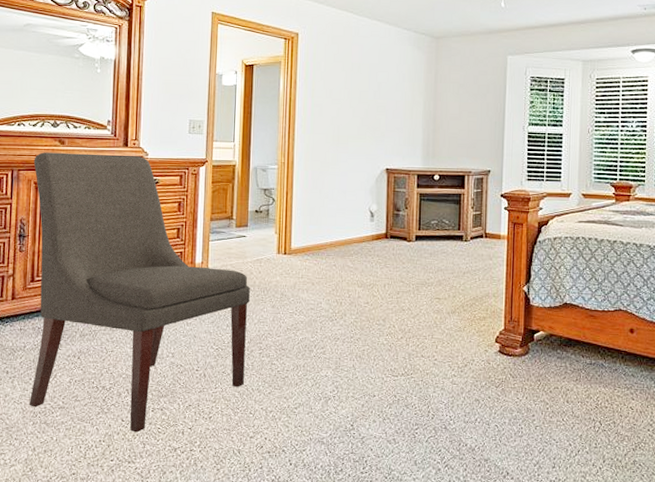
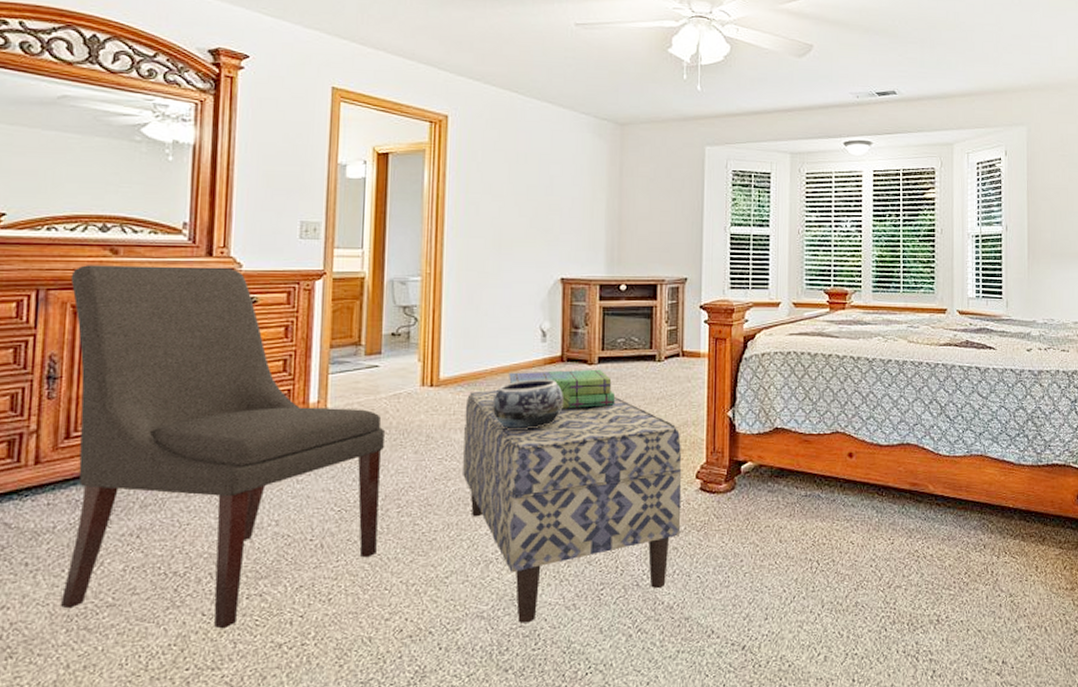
bench: none [308,259,484,451] -> present [463,390,682,623]
decorative bowl: none [331,252,387,293] -> present [492,379,563,430]
stack of books: none [344,245,429,278] -> present [509,369,616,409]

